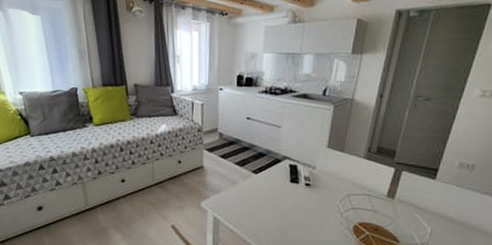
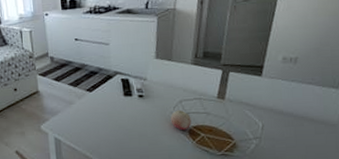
fruit: none [336,204,357,226] -> present [170,110,191,131]

